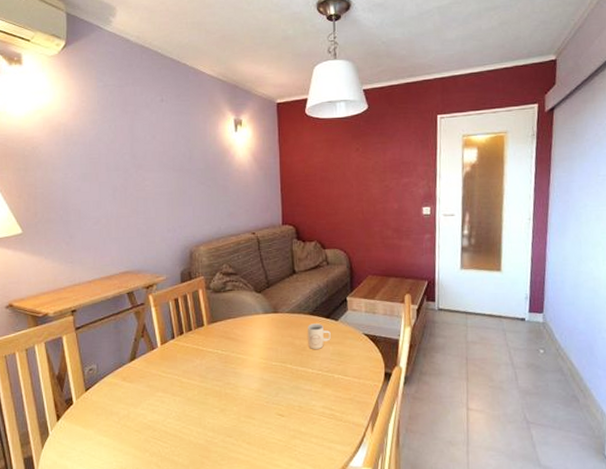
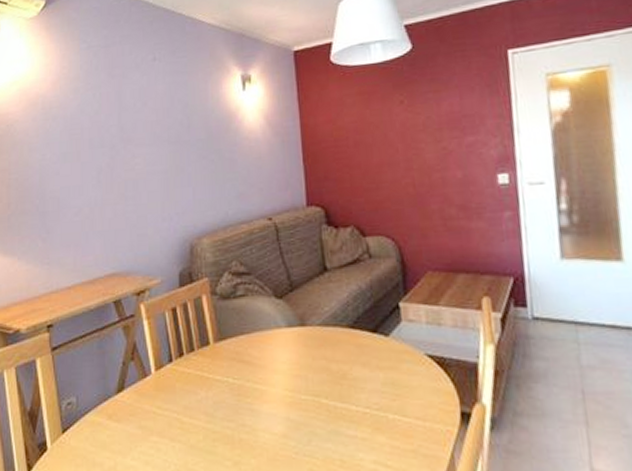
mug: present [307,323,331,350] -> none [346,340,381,378]

